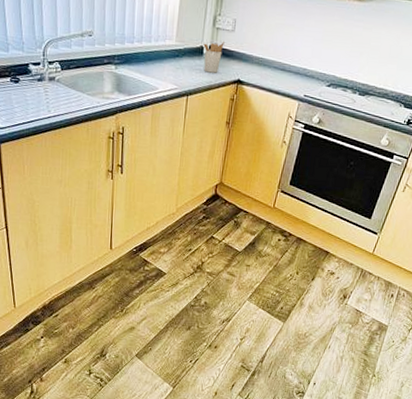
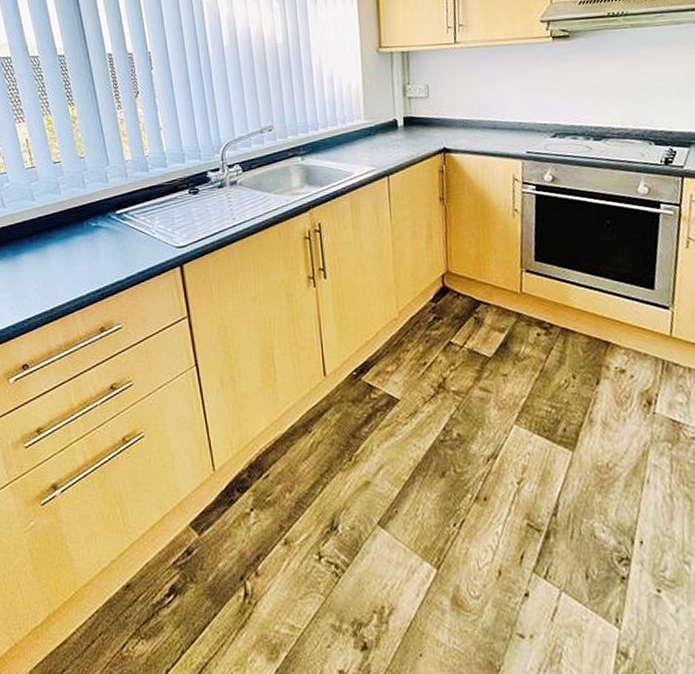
utensil holder: present [203,42,224,73] -> none [396,111,420,147]

